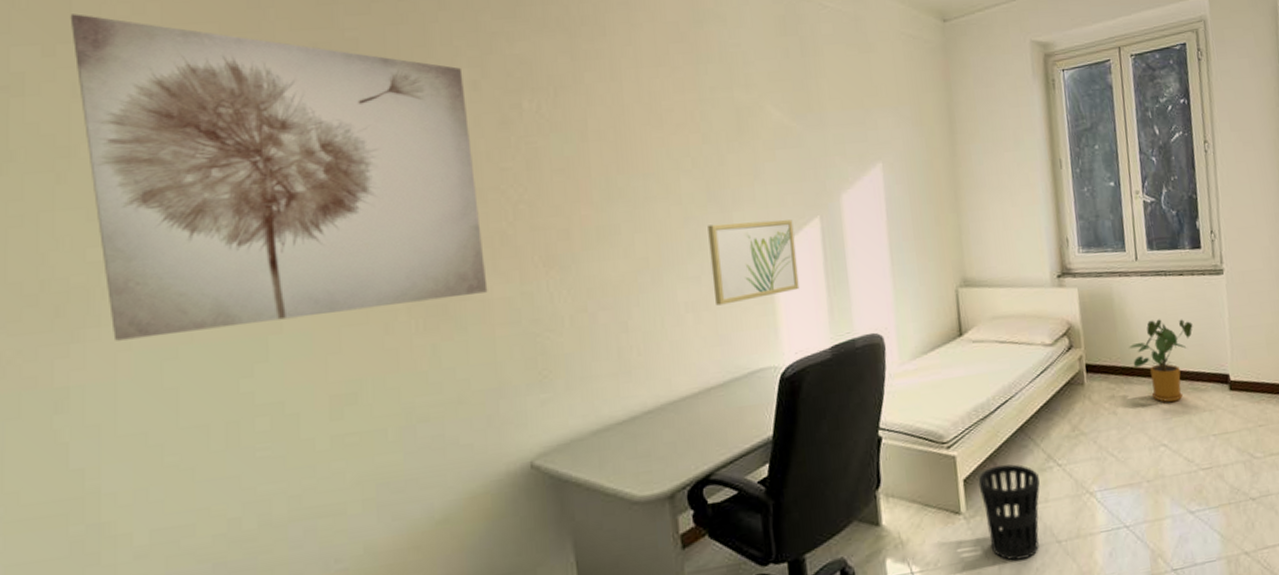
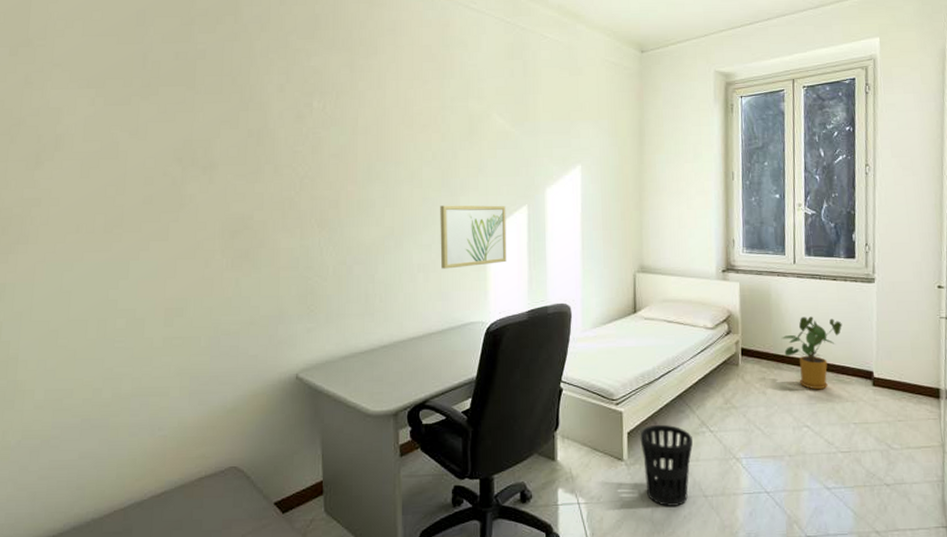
wall art: present [70,14,488,341] -> none [28,27,278,255]

